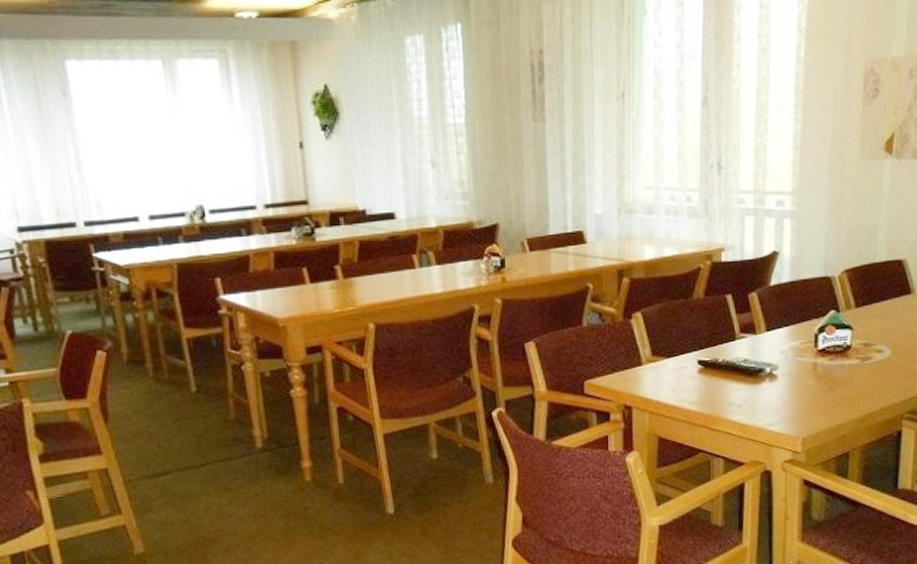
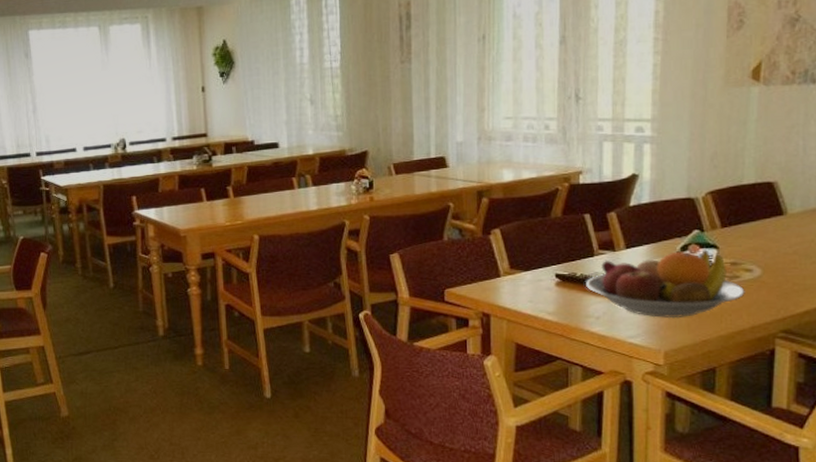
fruit bowl: none [728,330,876,404] -> present [586,249,745,319]

